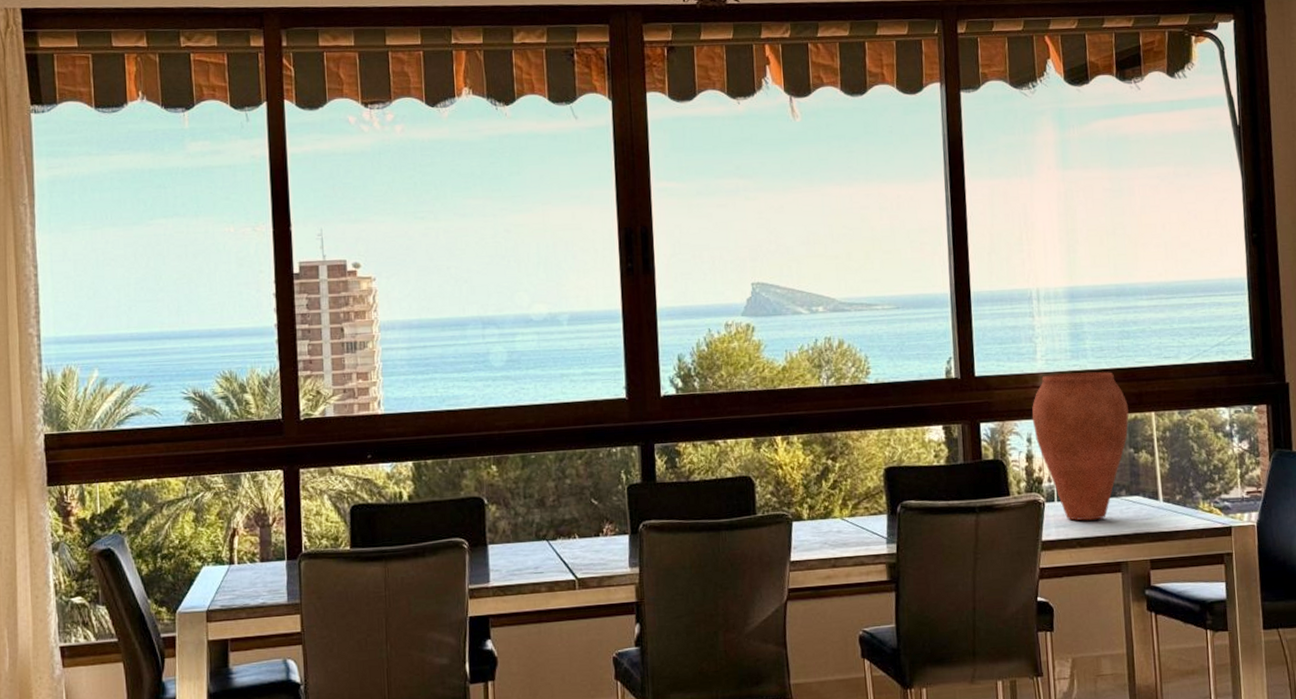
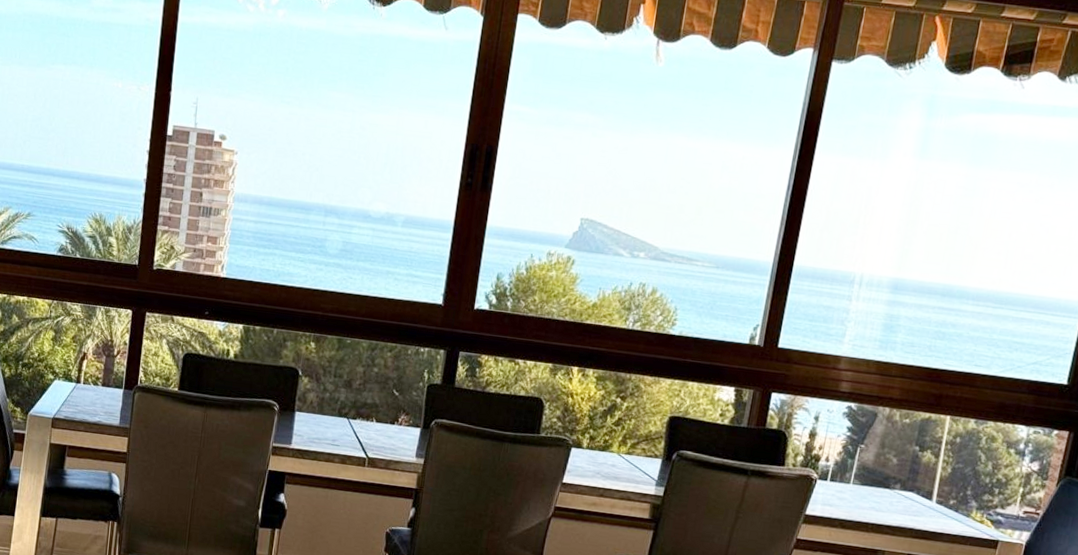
vase: present [1031,372,1129,521] -> none [823,359,925,507]

